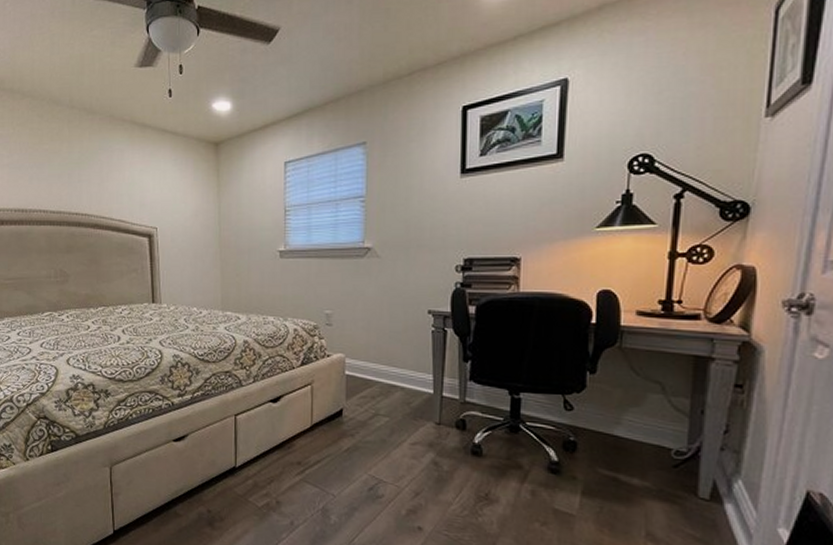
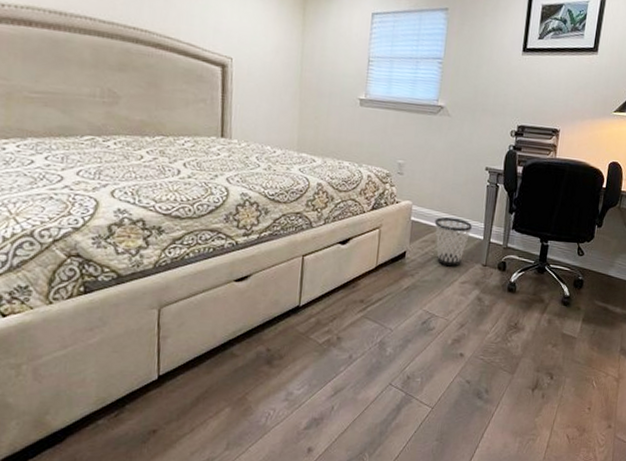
wastebasket: none [372,370,418,426] -> present [434,217,472,267]

